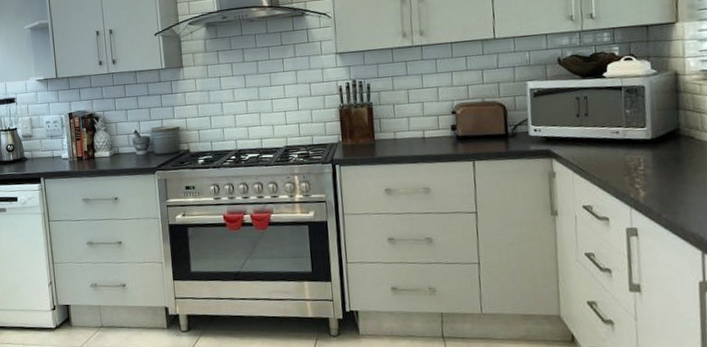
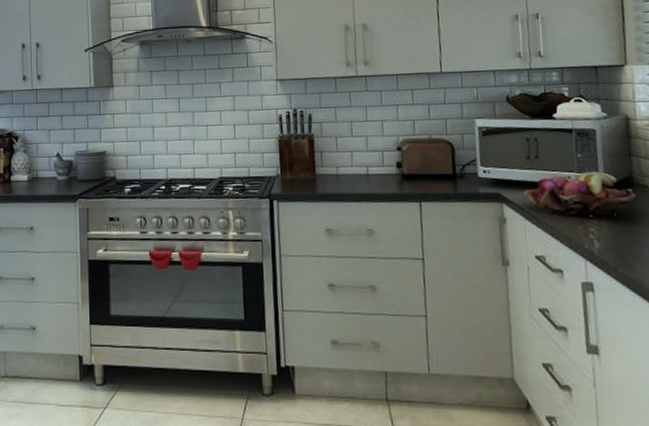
fruit basket: none [573,125,682,168] -> present [524,171,636,216]

